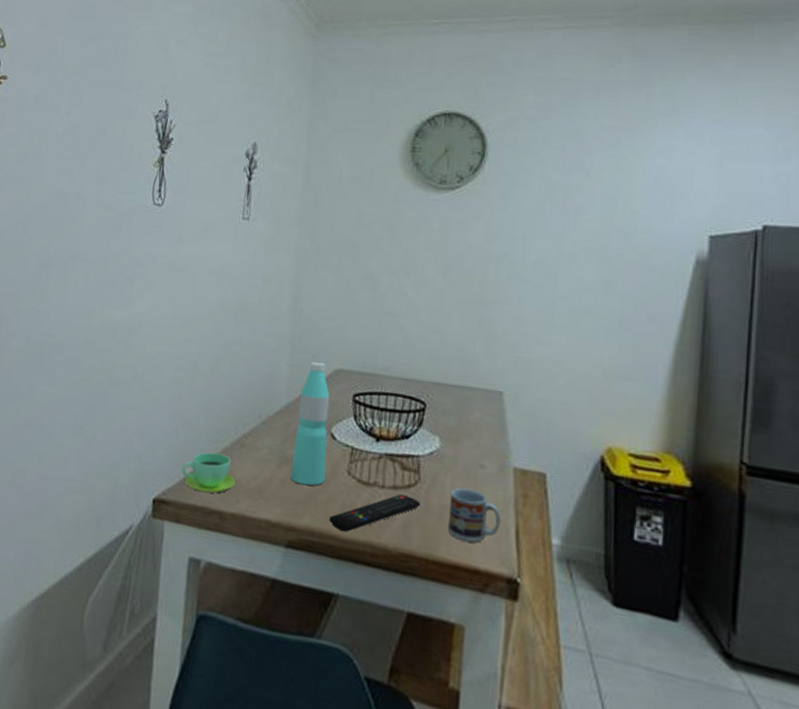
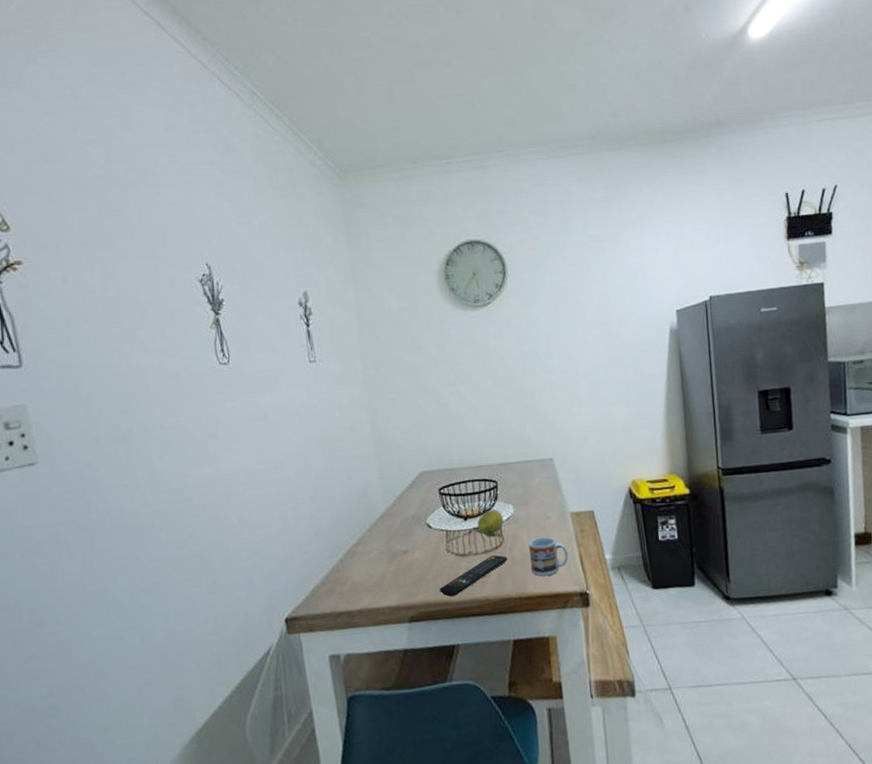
cup: present [181,452,236,493] -> none [304,565,356,602]
water bottle: present [290,361,330,486] -> none [394,469,431,571]
fruit: none [390,435,426,470] -> present [477,509,504,536]

